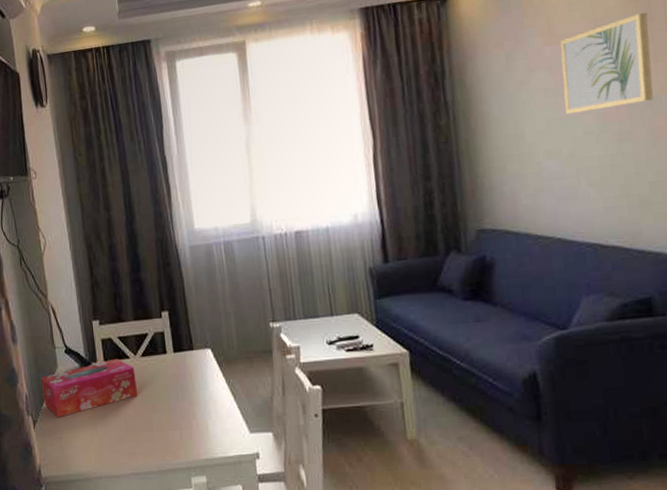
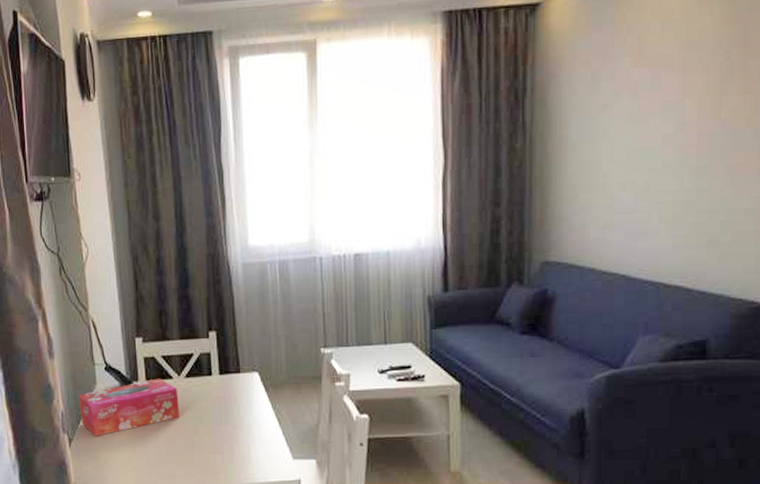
wall art: present [560,11,653,114] -> none [646,37,743,144]

